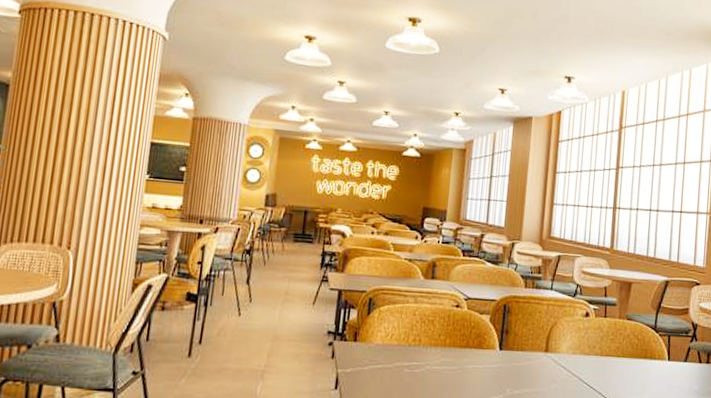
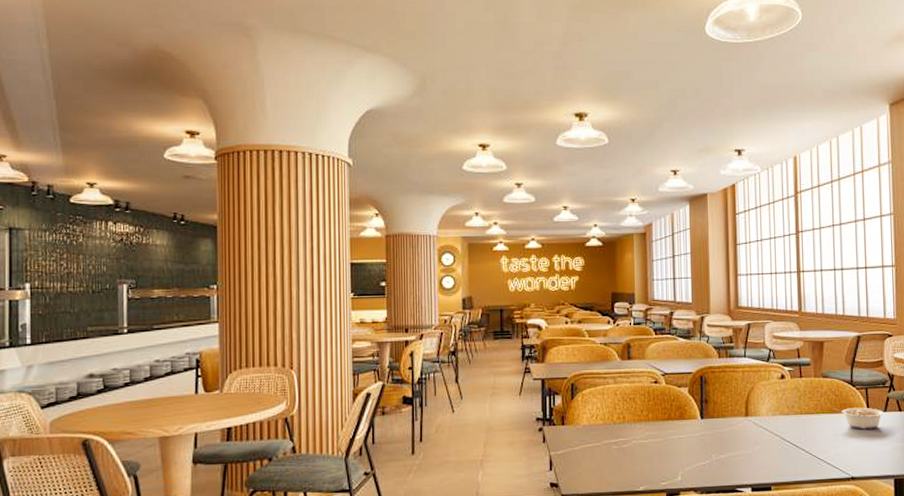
legume: none [634,353,685,379] -> present [833,407,885,430]

